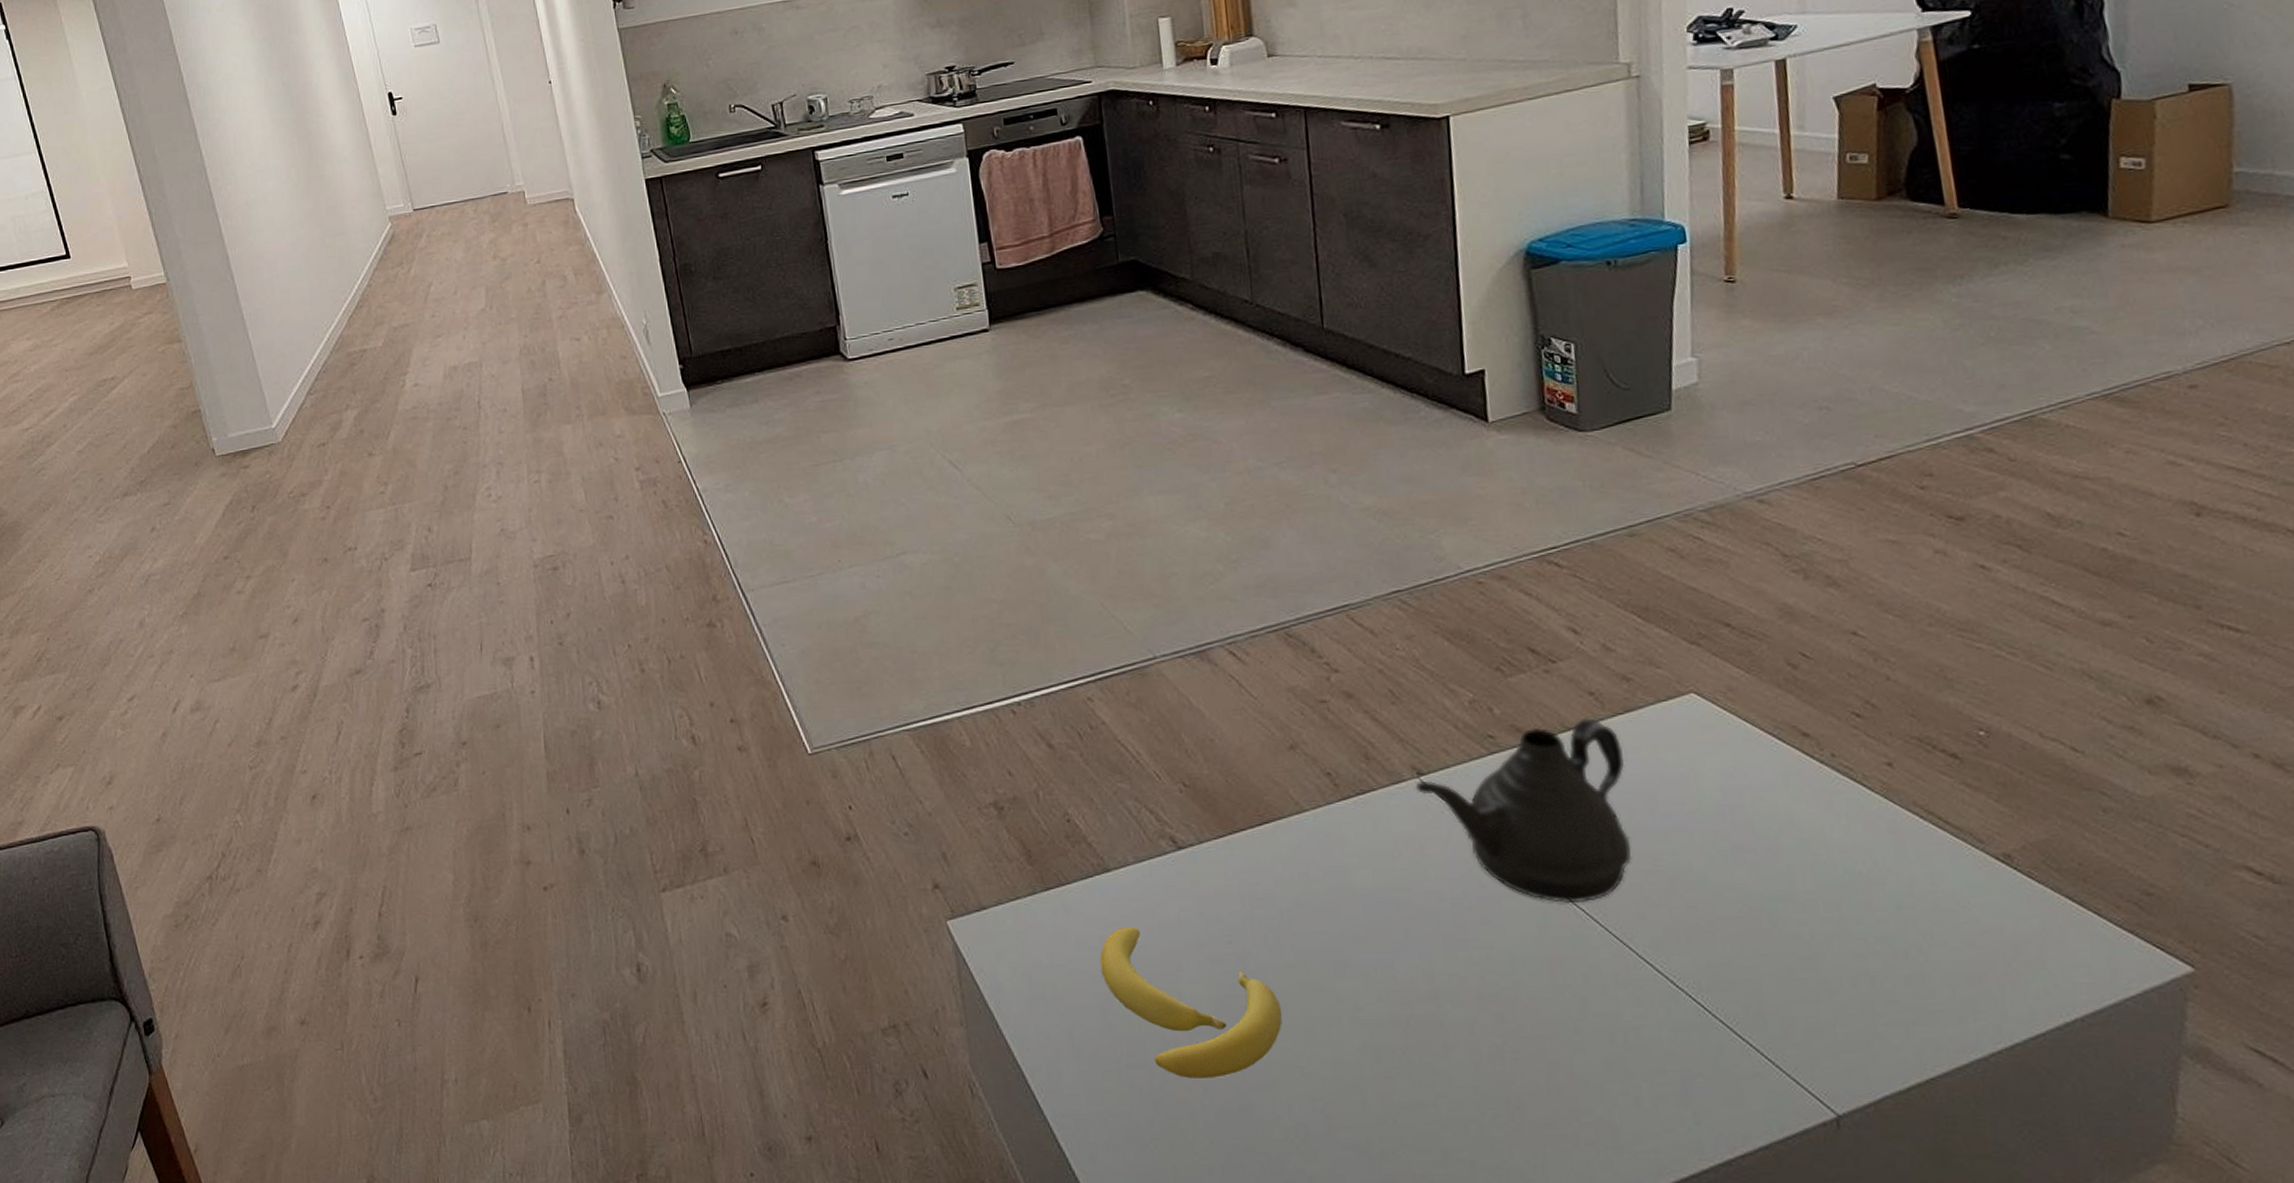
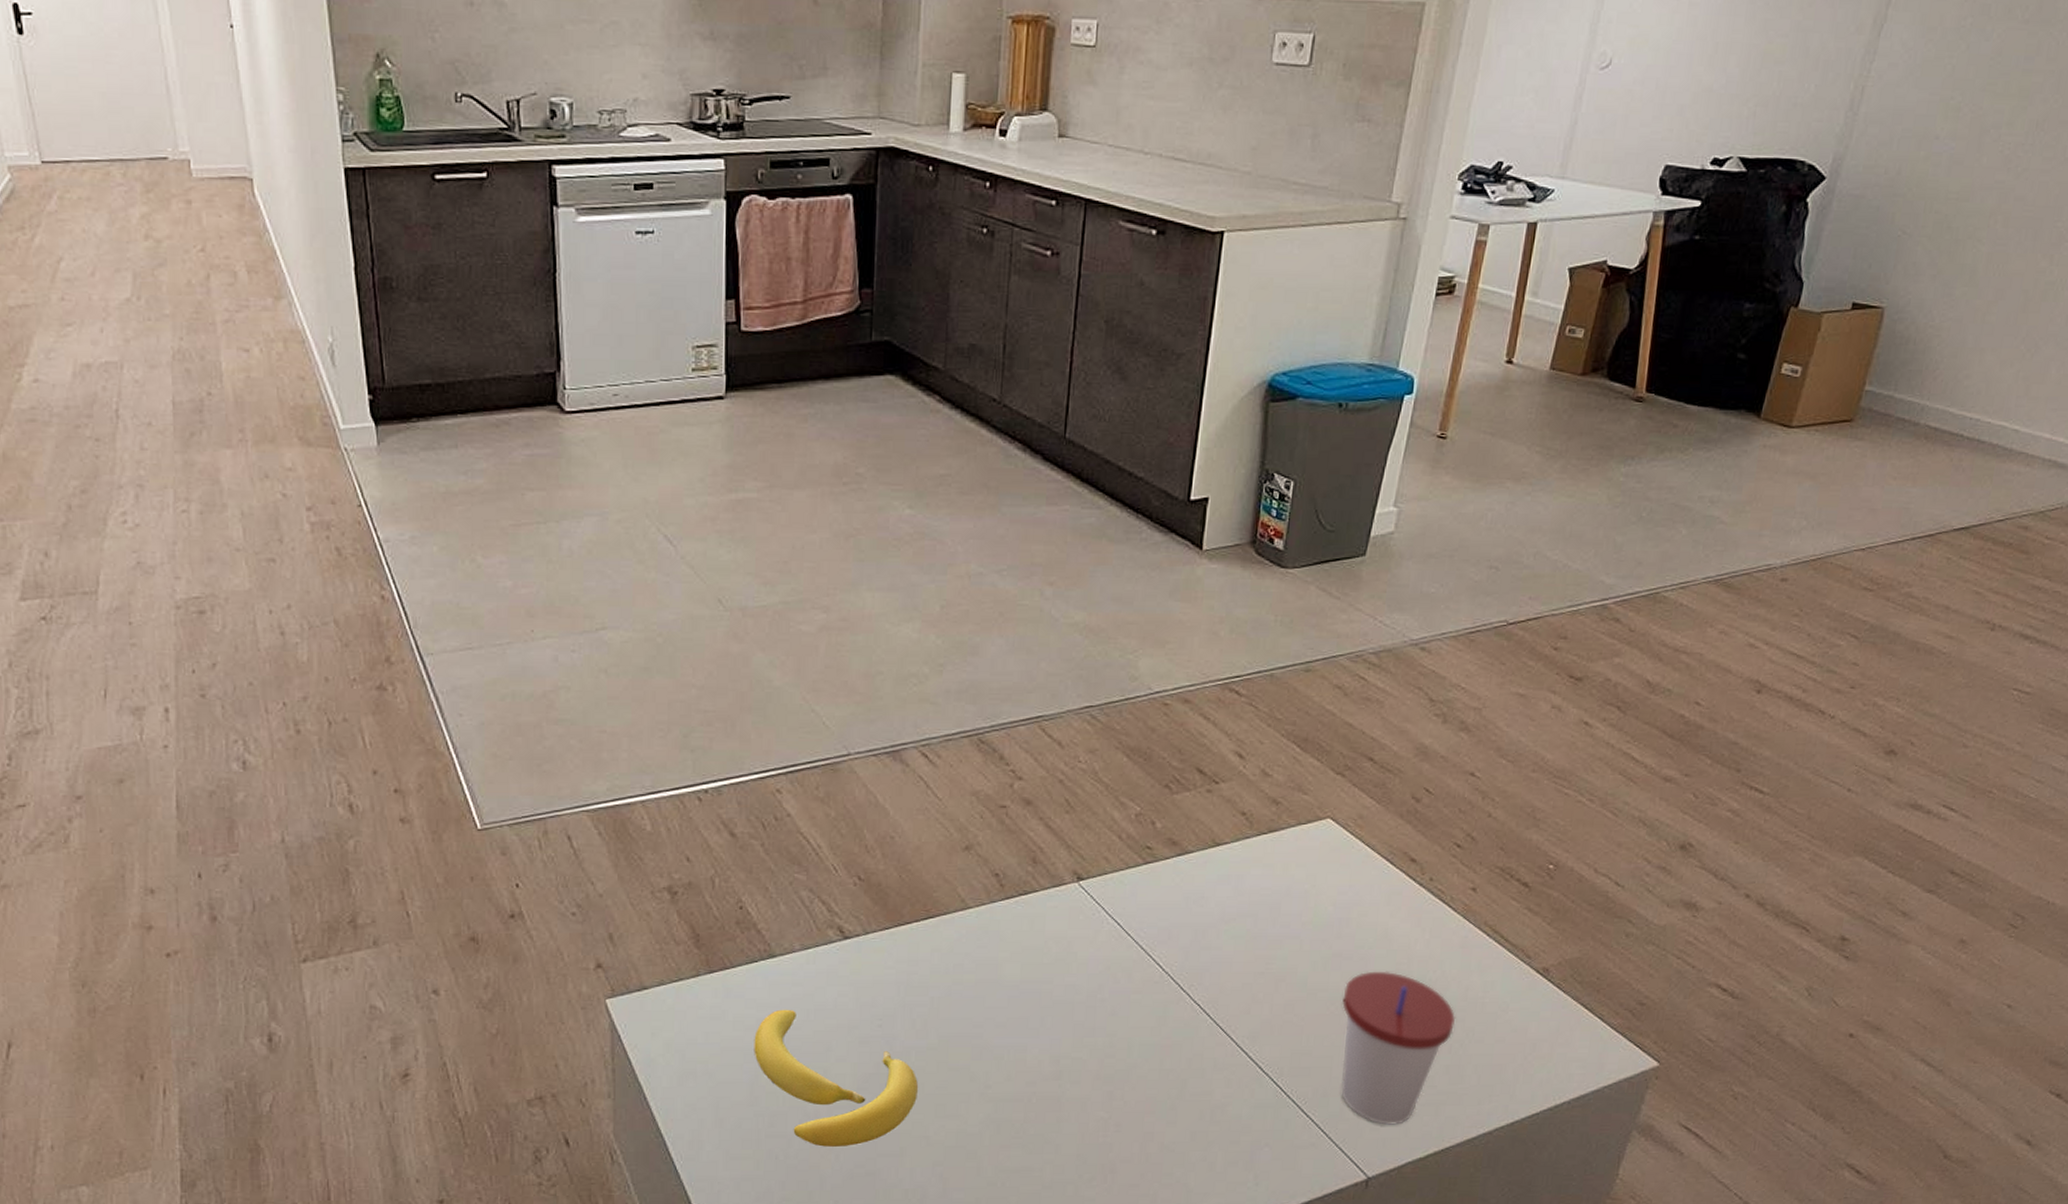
teapot: present [1416,718,1632,904] -> none [1074,836,1261,999]
cup: none [1754,864,1906,1050] -> present [1341,971,1456,1125]

